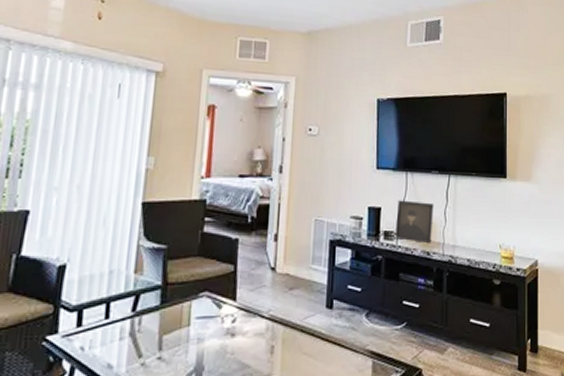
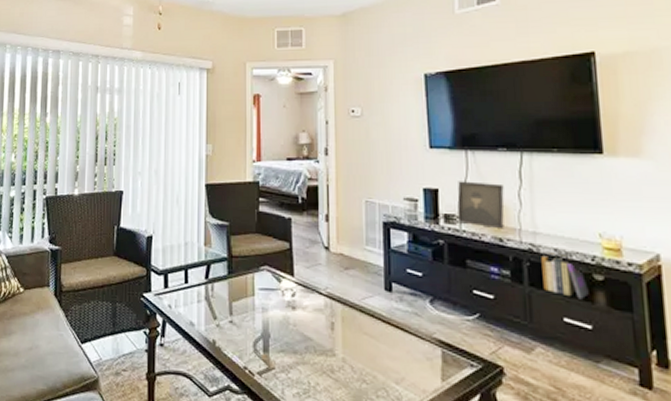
books: none [457,263,489,302] -> present [541,253,589,300]

